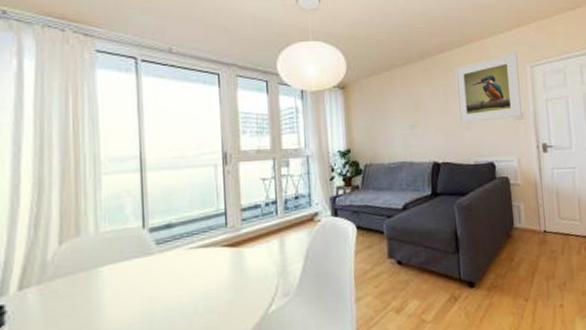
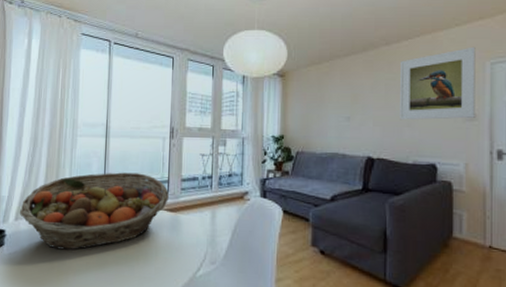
fruit basket: none [24,208,228,317] -> present [19,172,169,251]

